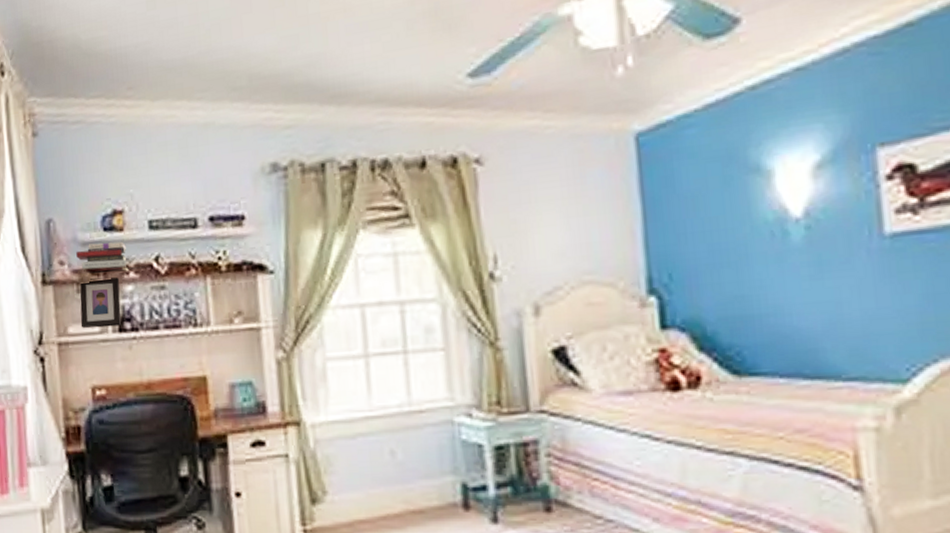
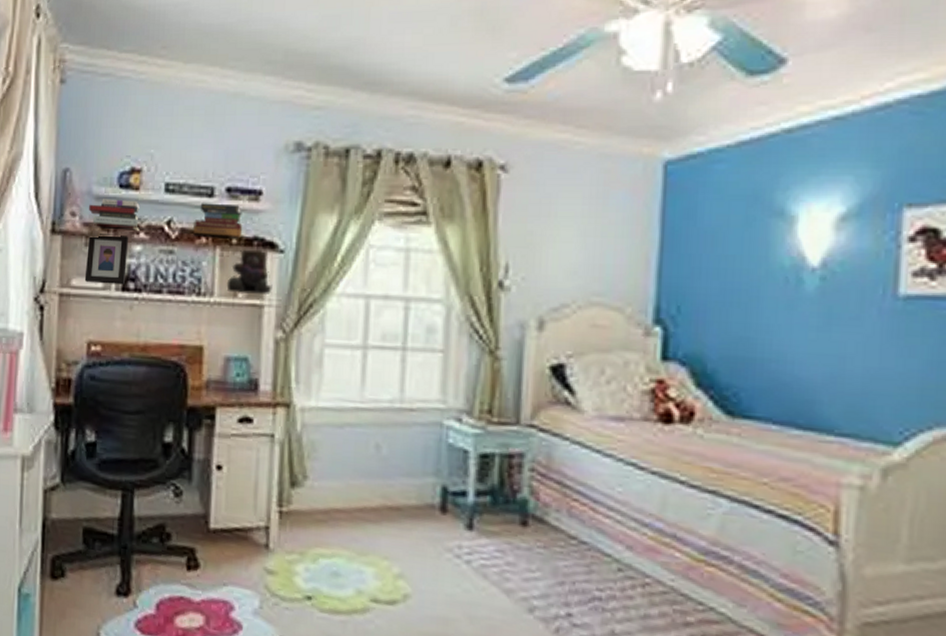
books: none [180,232,230,270] -> present [192,203,243,240]
teddy bear: none [221,268,267,320] -> present [226,242,273,296]

